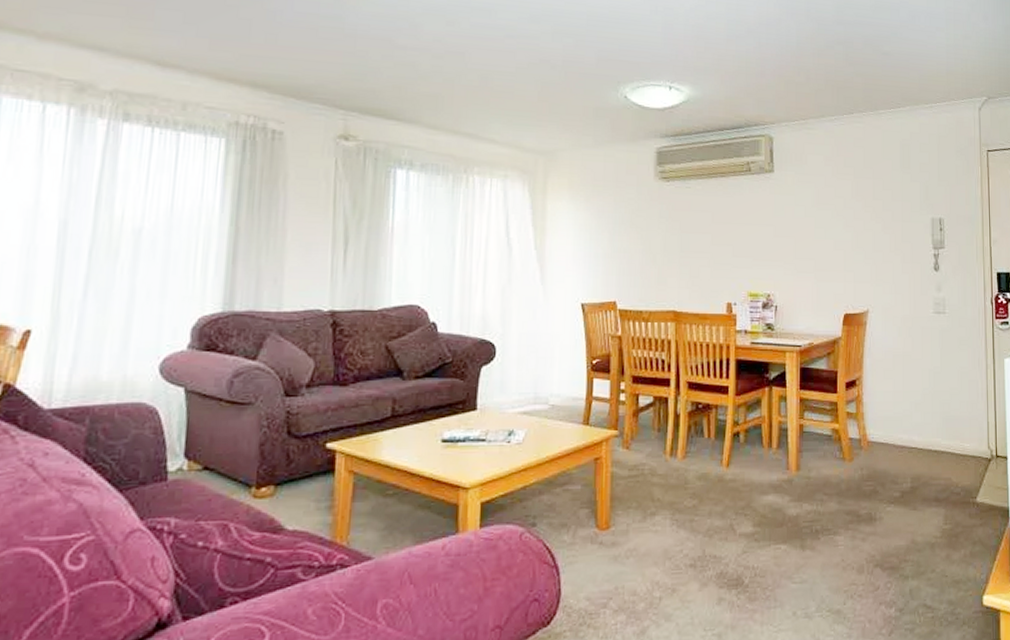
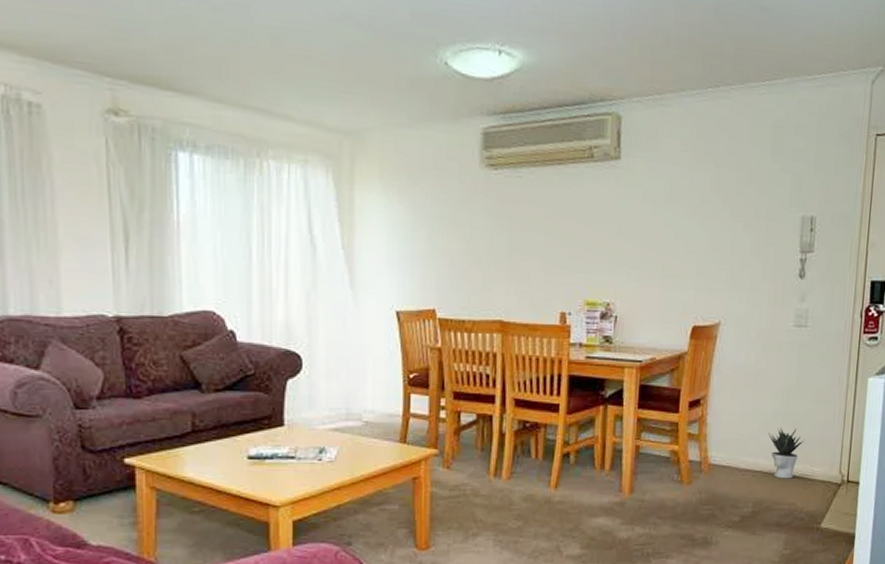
potted plant: none [920,405,953,455] -> present [768,427,804,479]

